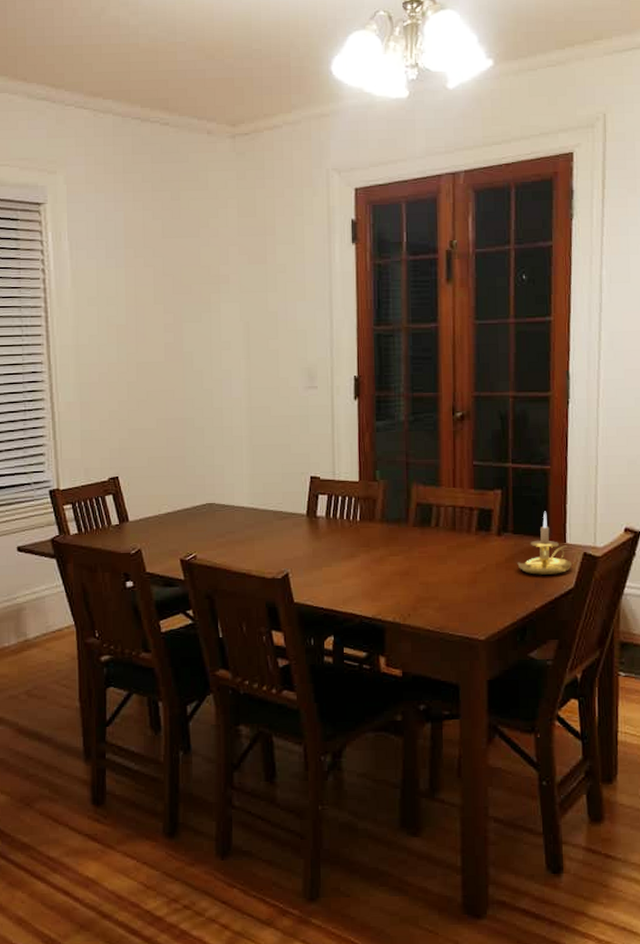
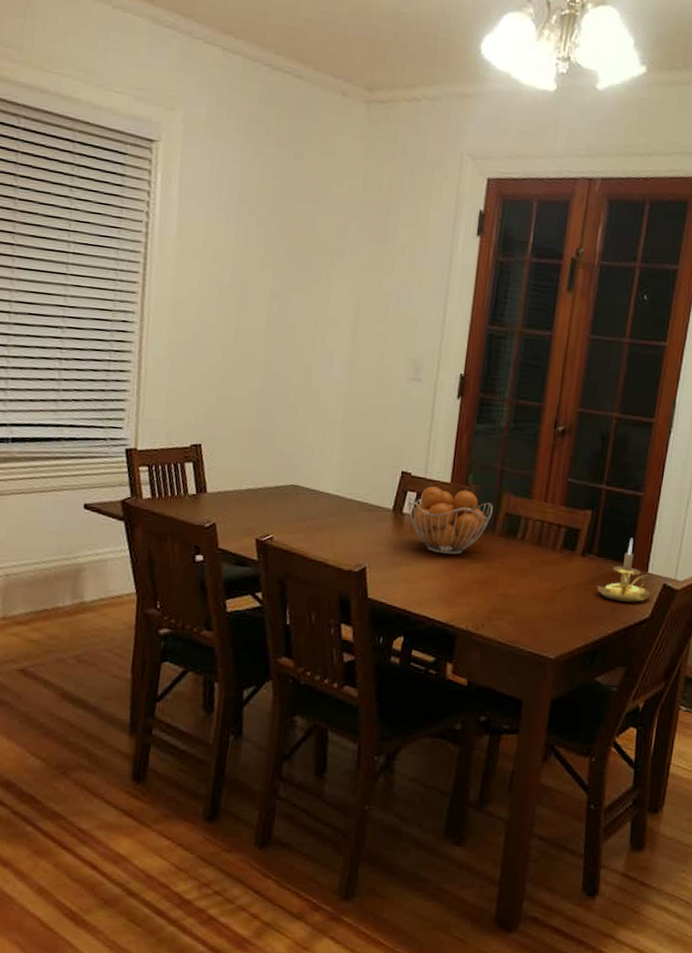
fruit basket: none [319,486,404,551] -> present [407,486,493,555]

